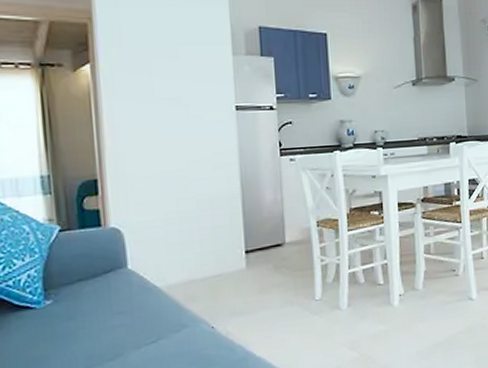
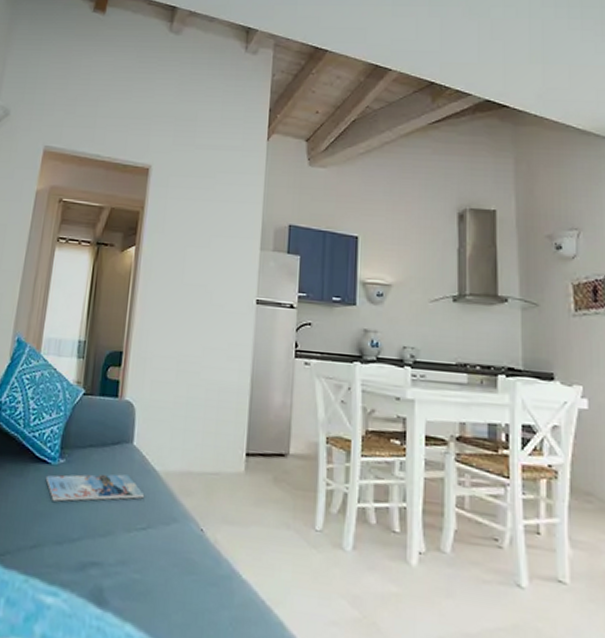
magazine: none [32,298,150,343] -> present [45,474,145,502]

